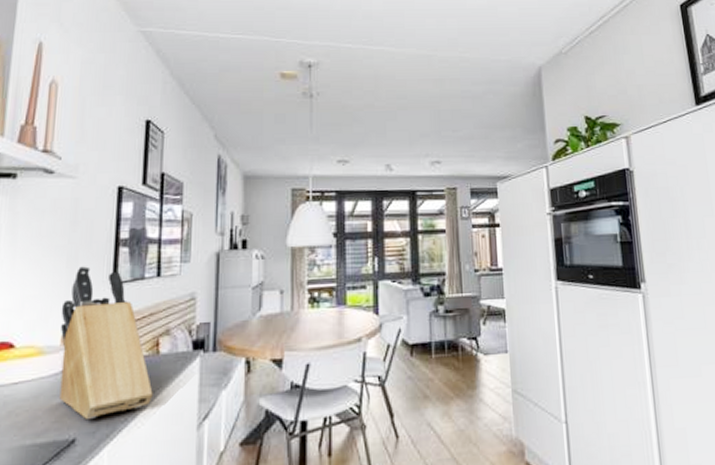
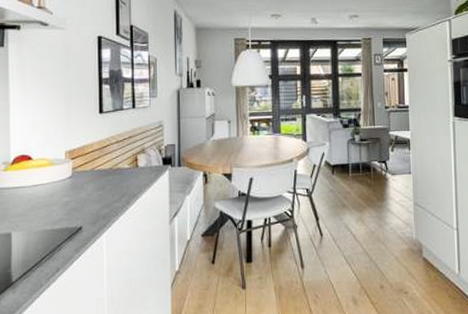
knife block: present [59,266,153,419] -> none [63,99,135,213]

